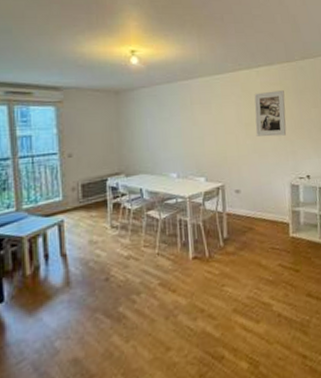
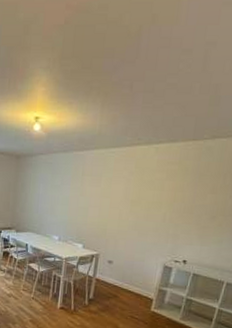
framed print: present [254,90,287,137] -> none [140,170,182,218]

